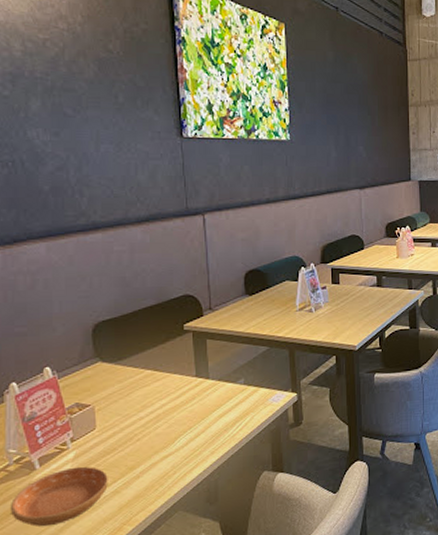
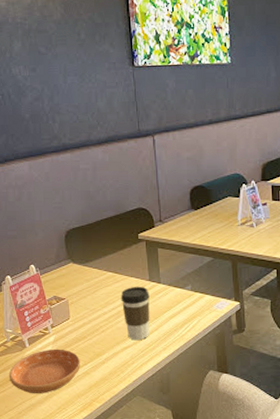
coffee cup: none [161,383,196,446] -> present [121,286,150,340]

